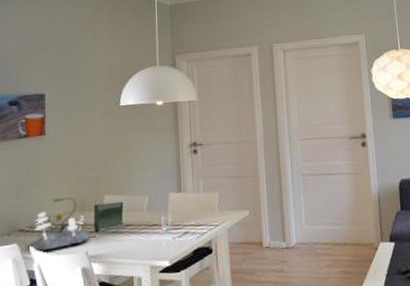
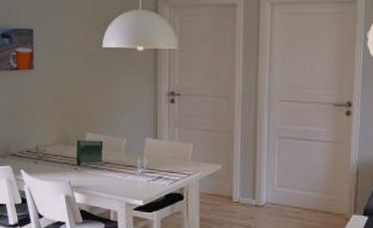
plant: present [30,197,90,252] -> none [21,129,73,176]

